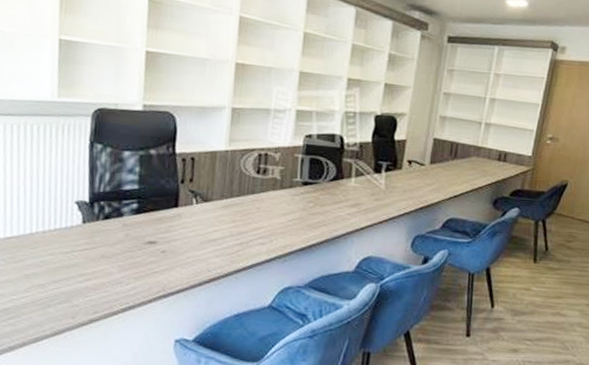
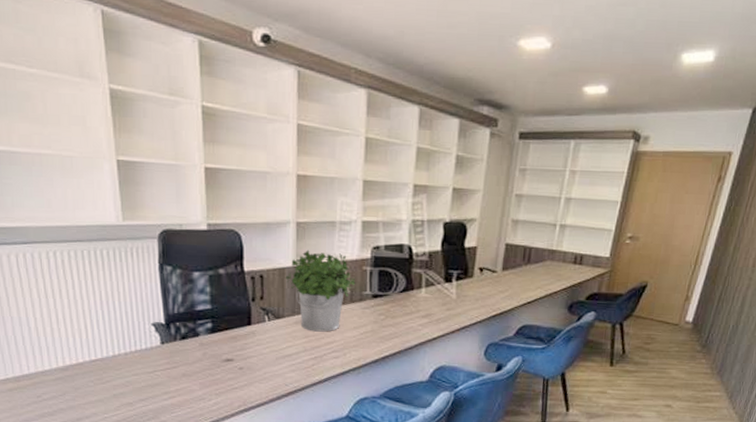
potted plant: none [216,135,287,218] -> present [285,250,356,332]

